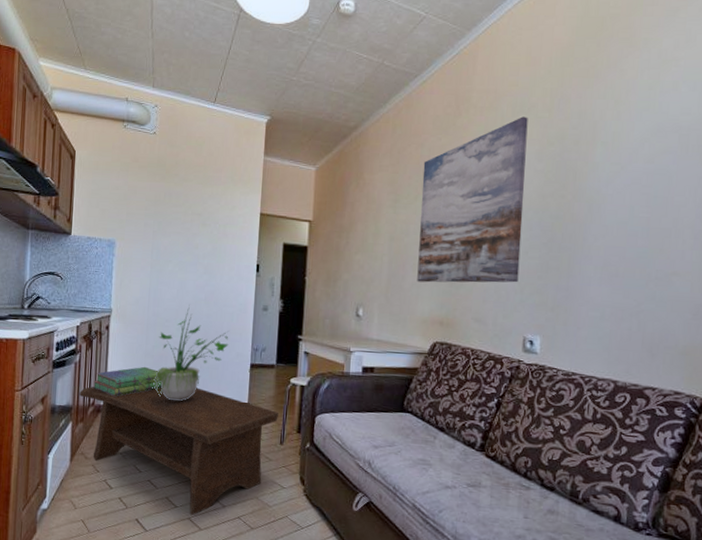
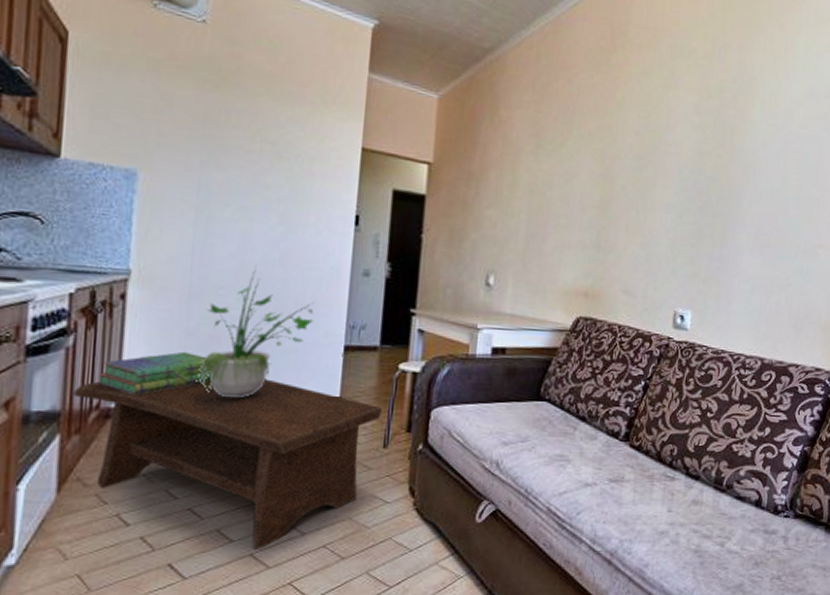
wall art: present [417,116,528,283] -> none [560,61,688,251]

